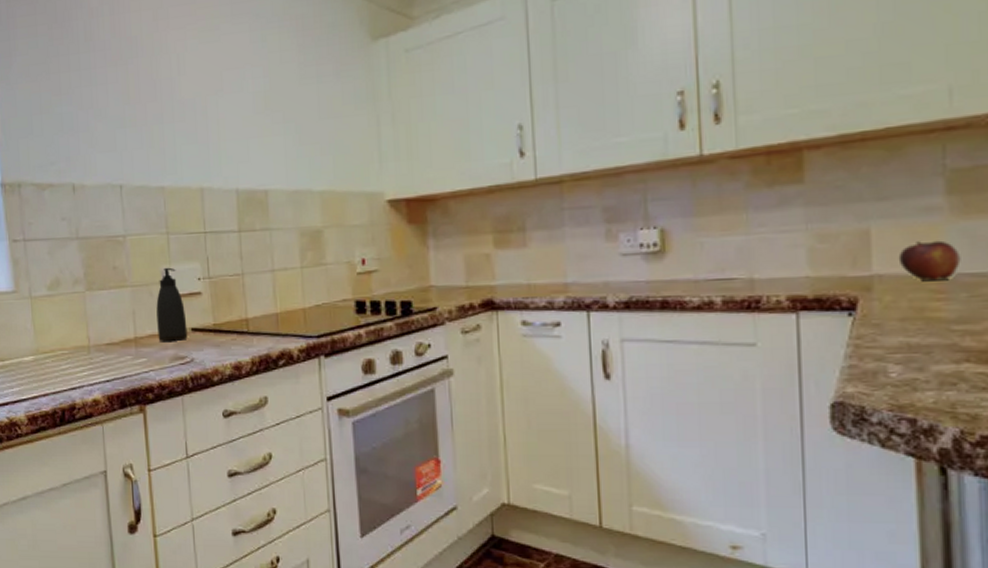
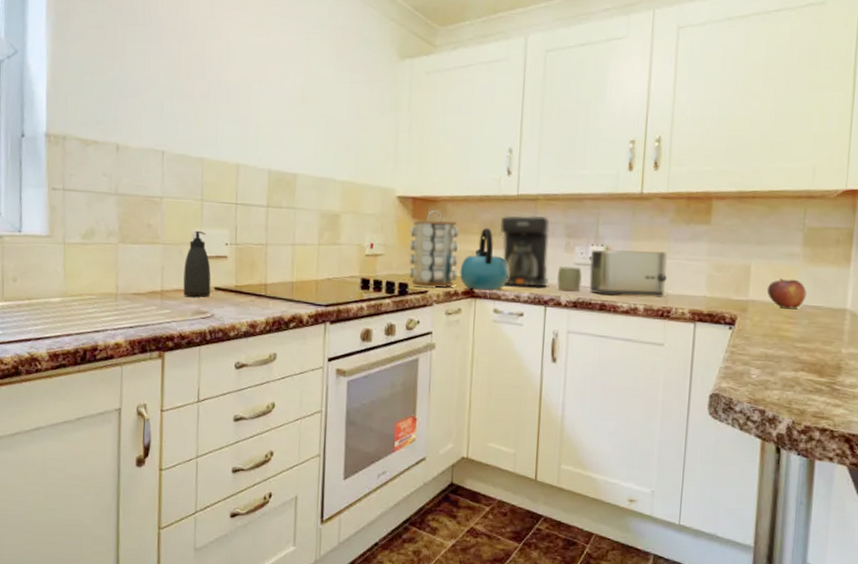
spice rack: none [407,211,471,304] -> present [409,210,459,288]
kettle: none [473,224,535,300] -> present [460,228,508,291]
coffee maker: none [517,201,590,292] -> present [499,215,550,288]
mug: none [600,258,633,290] -> present [557,266,582,292]
toaster: none [641,225,750,289] -> present [589,249,667,297]

